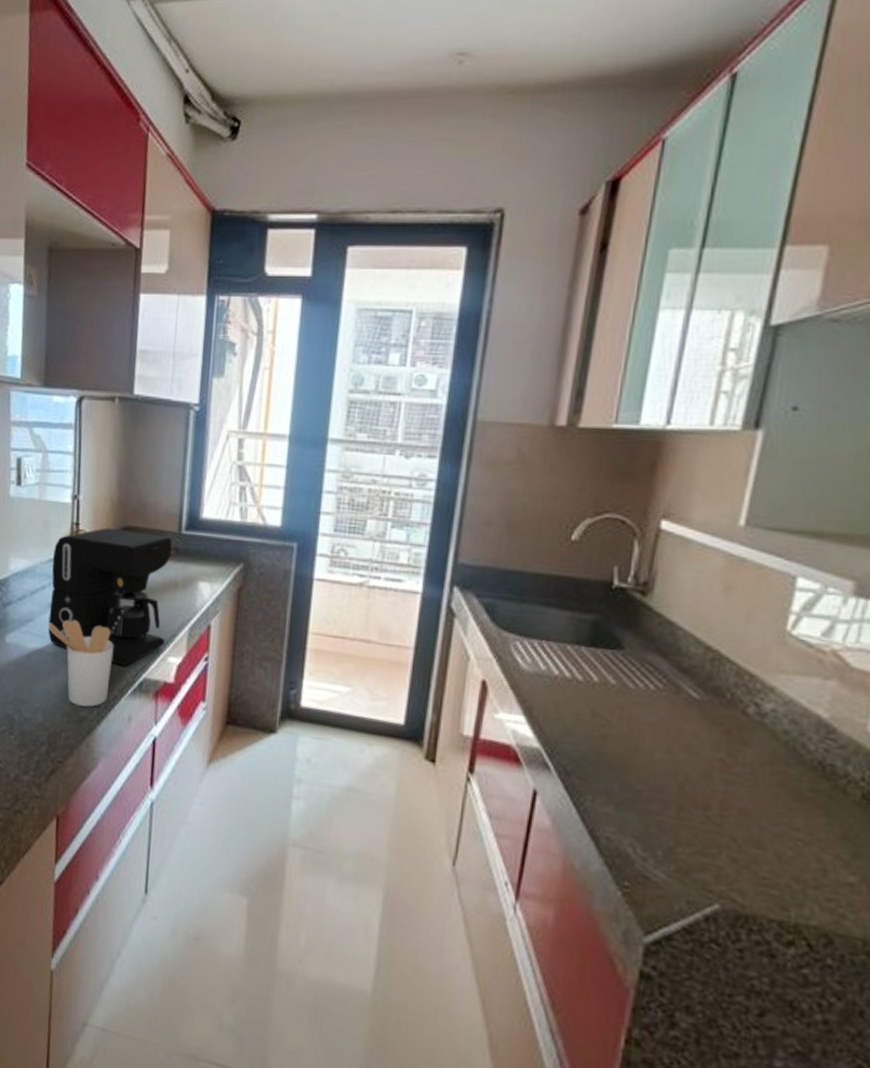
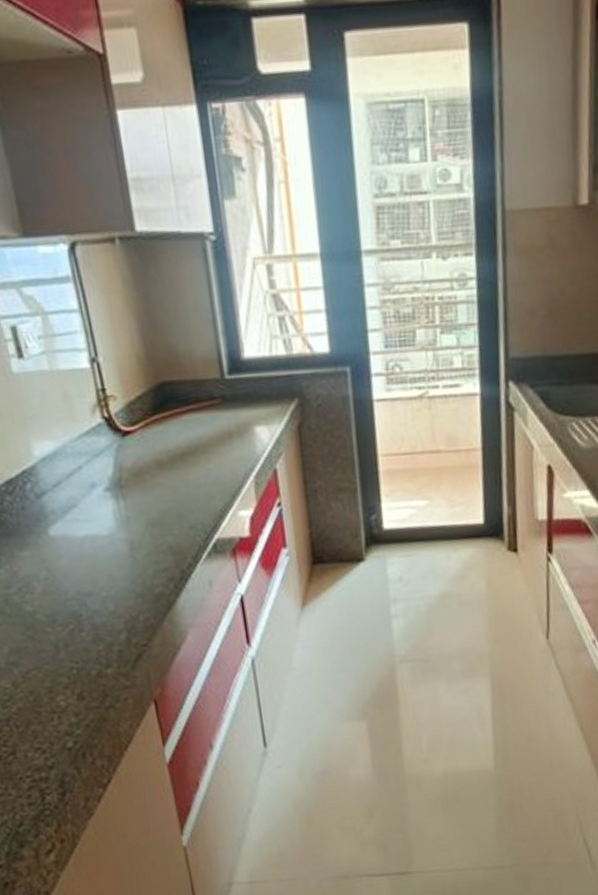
coffee maker: present [48,528,172,666] -> none [82,384,232,532]
utensil holder: present [48,620,114,707] -> none [95,494,182,584]

